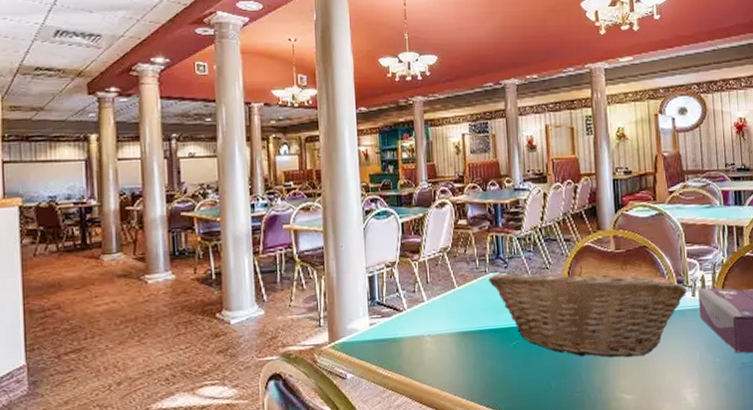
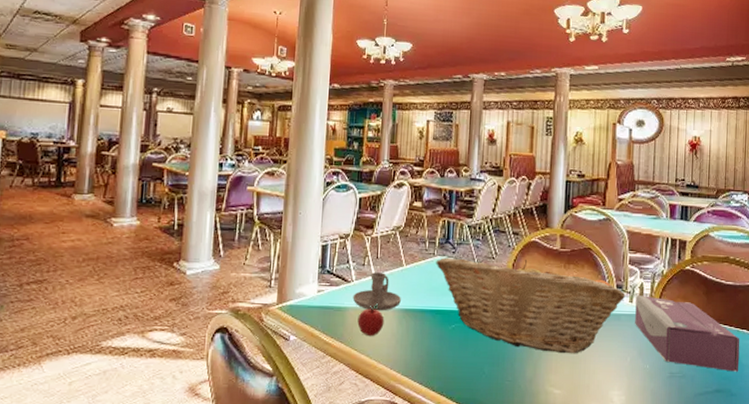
candle holder: none [406,297,457,338] -> present [352,272,401,311]
apple: none [414,329,443,365] -> present [357,303,384,337]

